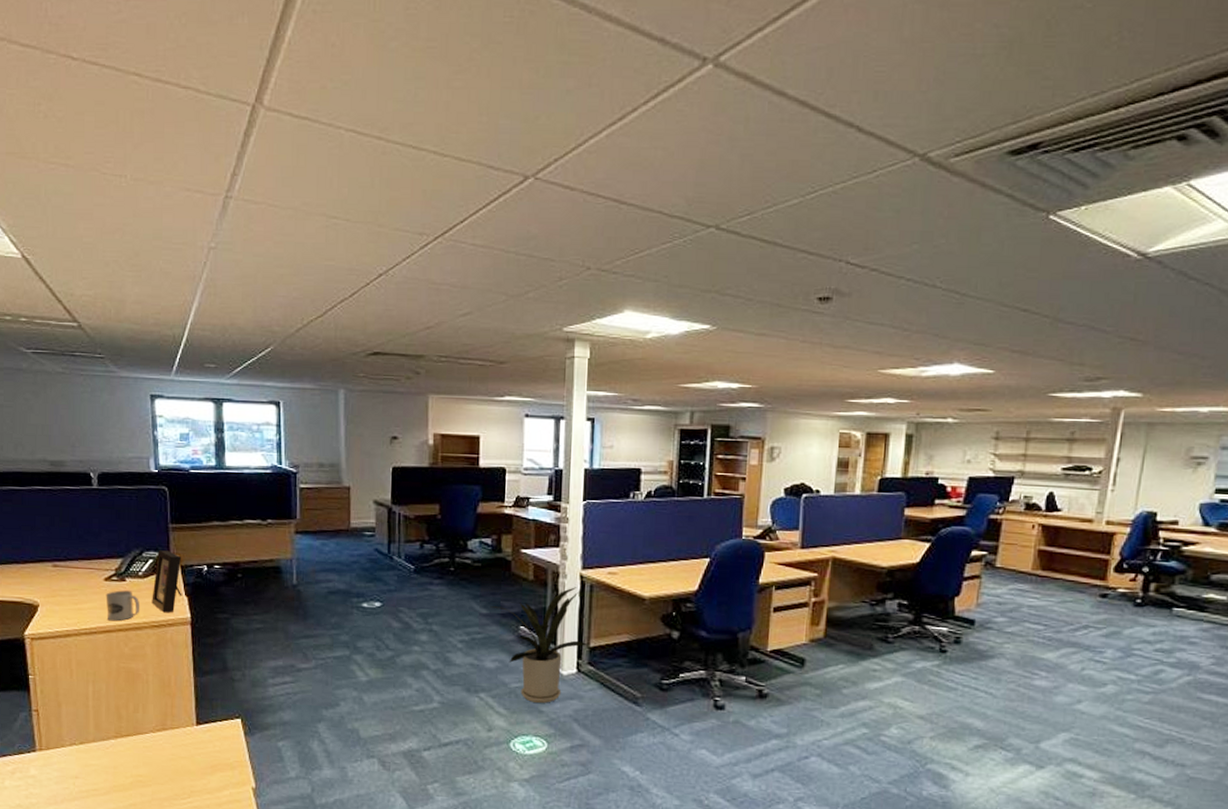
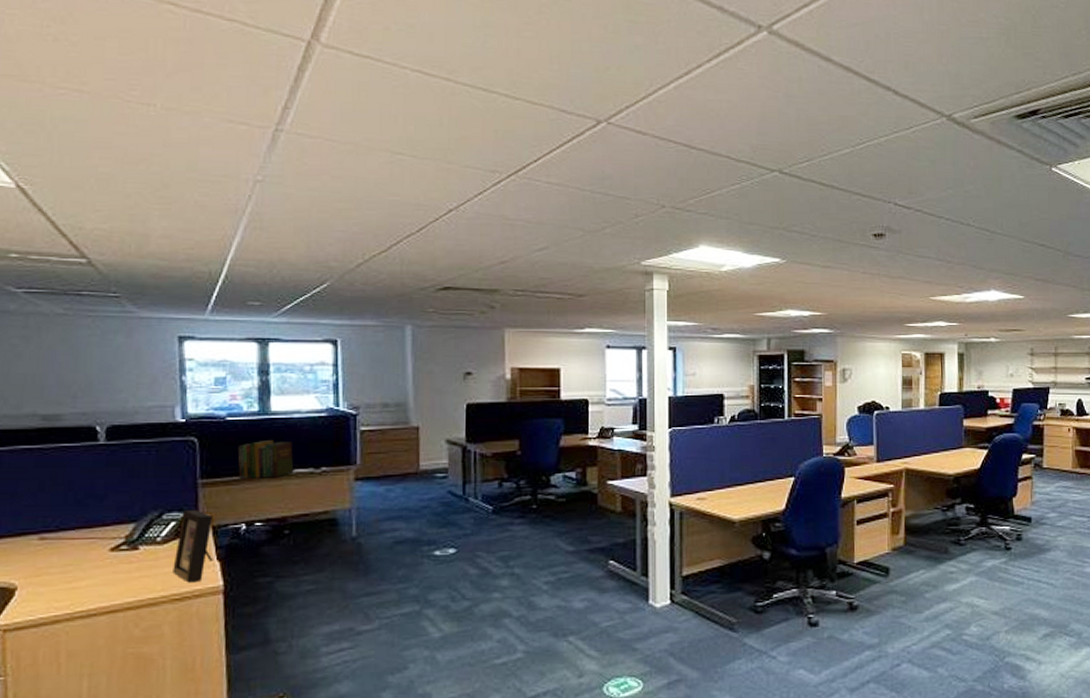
mug: present [105,590,141,622] -> none [111,560,158,599]
books: none [199,491,245,527] -> present [237,439,294,479]
house plant: present [490,587,588,703] -> none [576,515,680,640]

